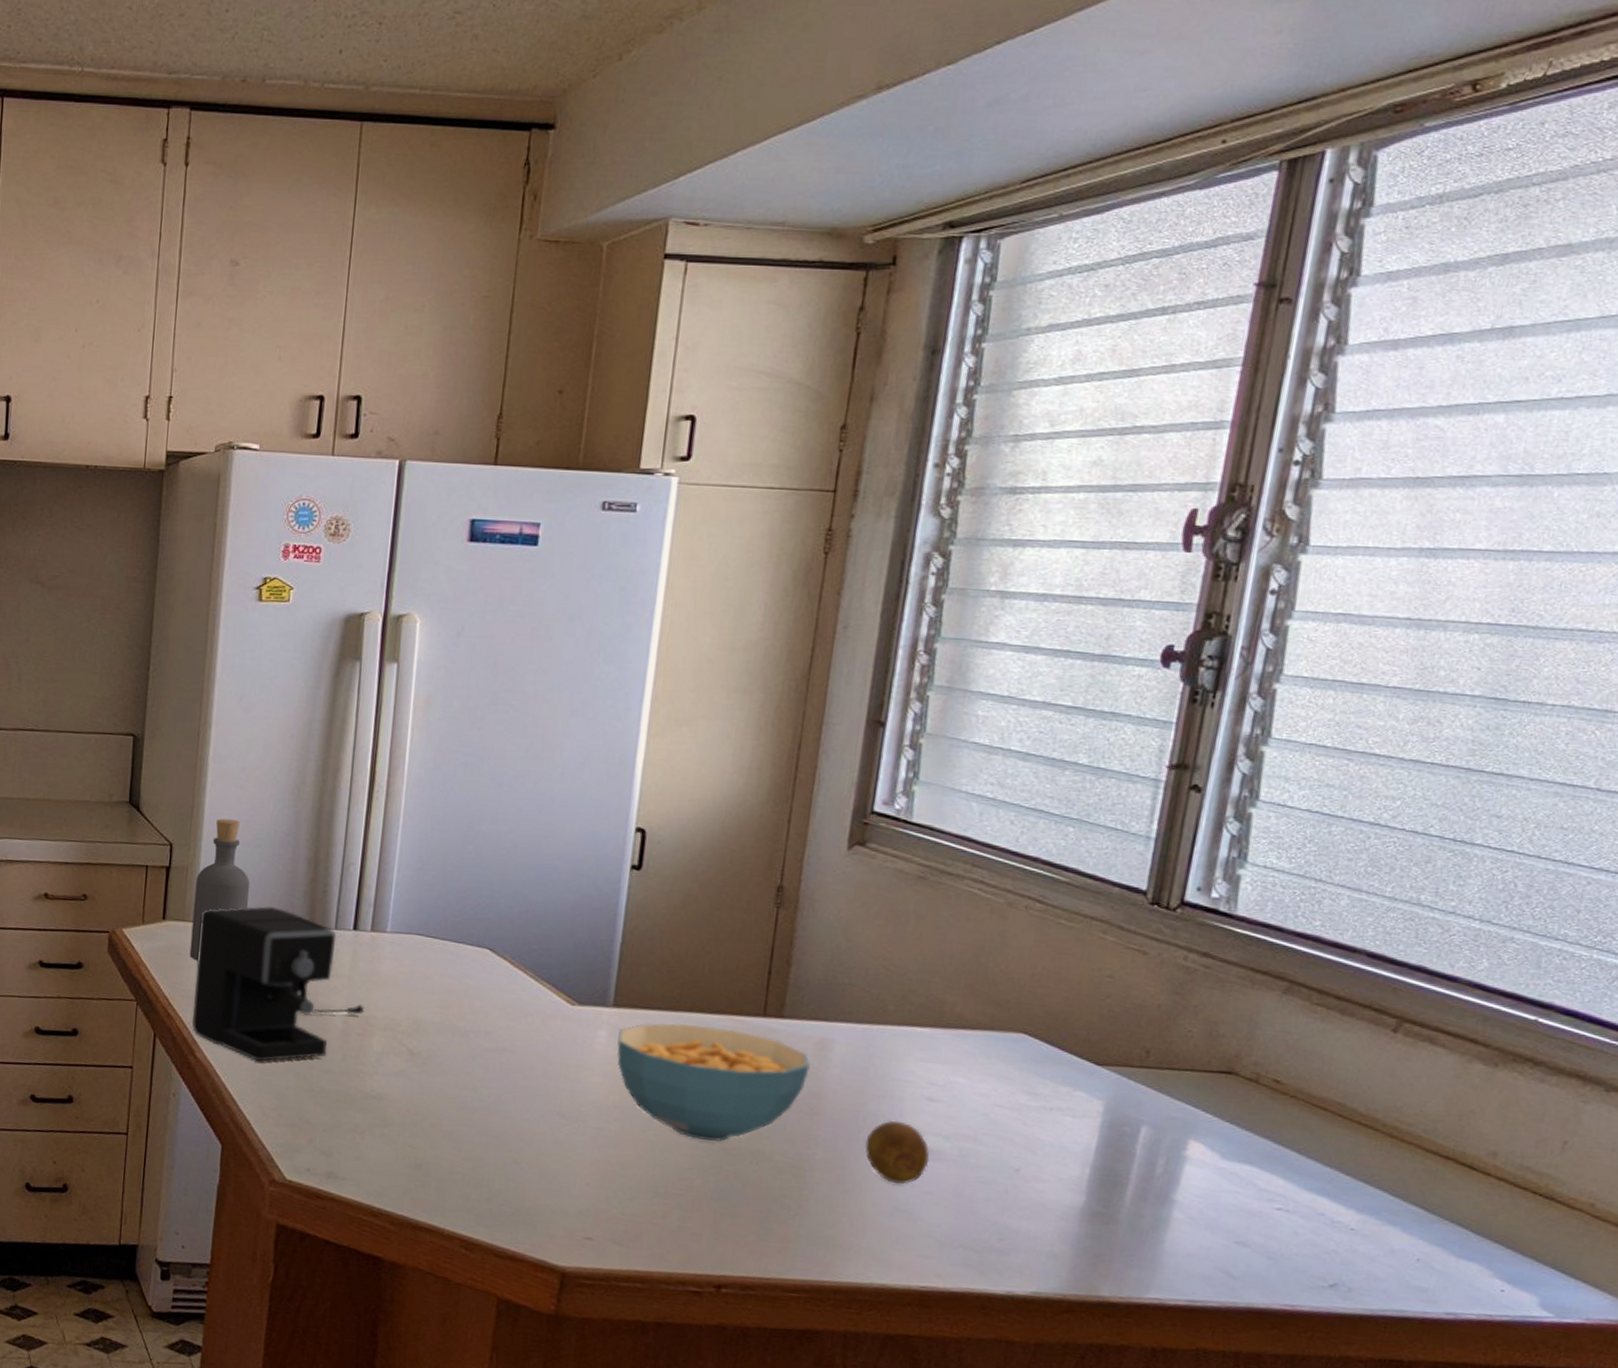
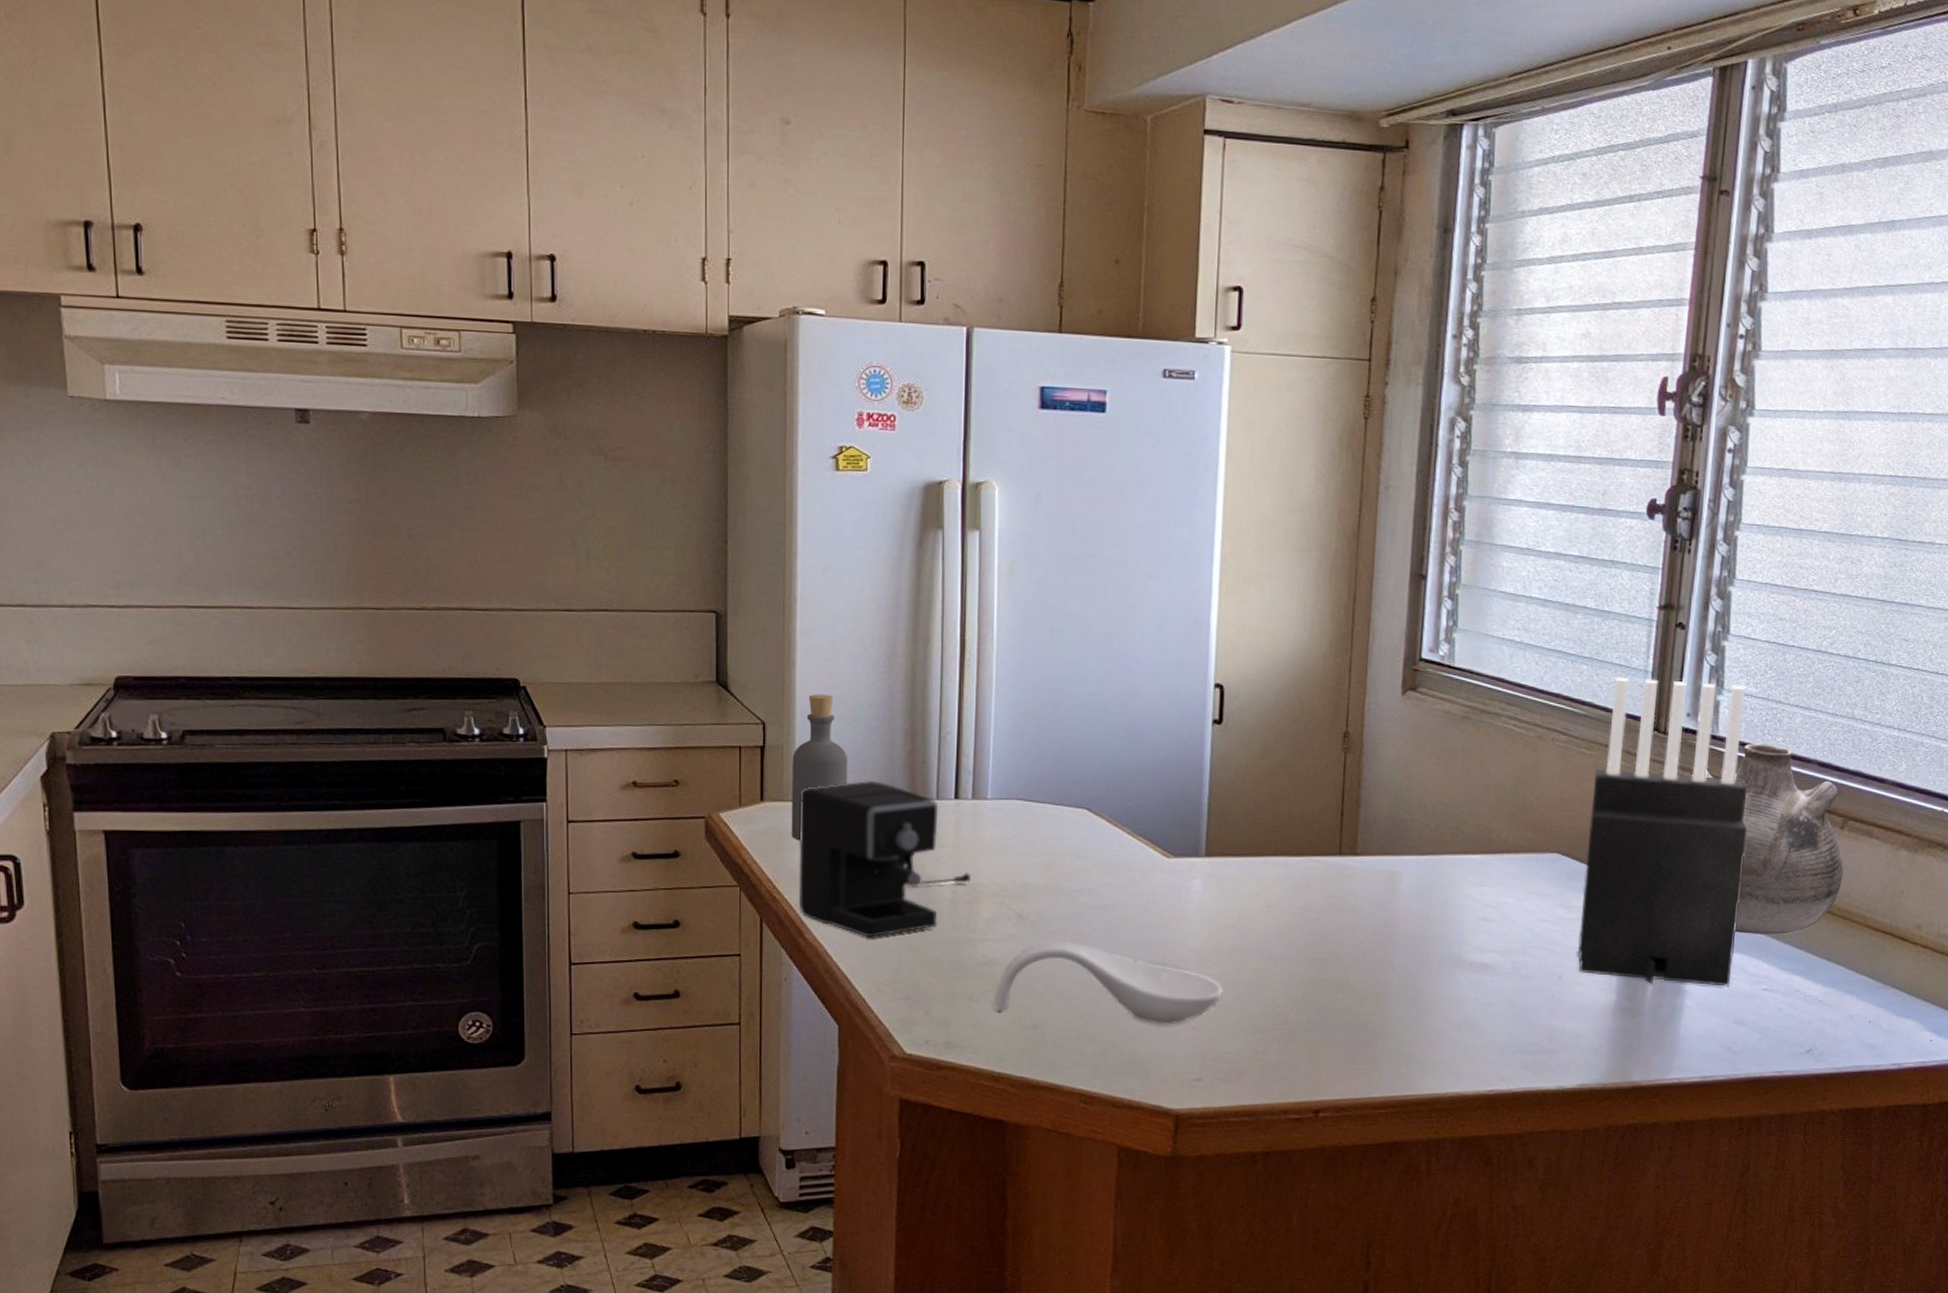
spoon rest: none [378,1081,622,1178] -> present [994,941,1223,1025]
cereal bowl: present [616,1023,810,1142] -> none [1211,867,1382,977]
fruit: present [865,1120,930,1185] -> none [1434,941,1488,1000]
knife block: none [1040,842,1276,1201] -> present [1577,676,1748,987]
vase: none [1197,926,1394,1148] -> present [1691,743,1844,935]

